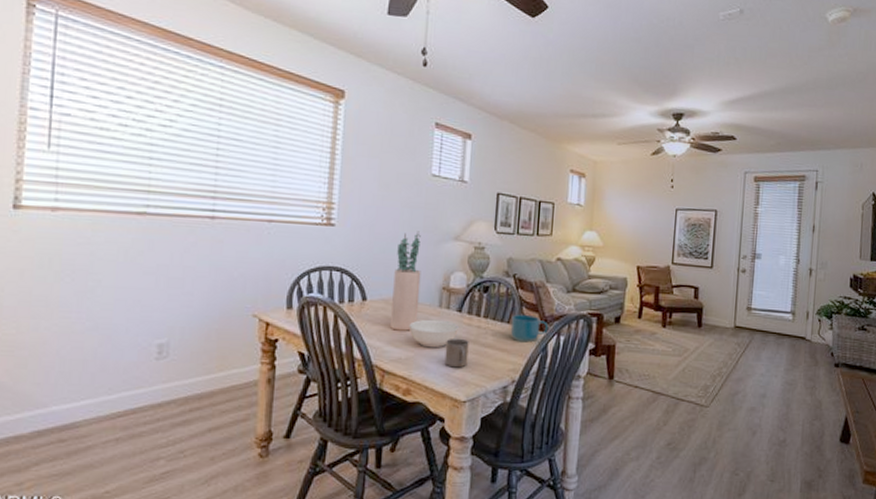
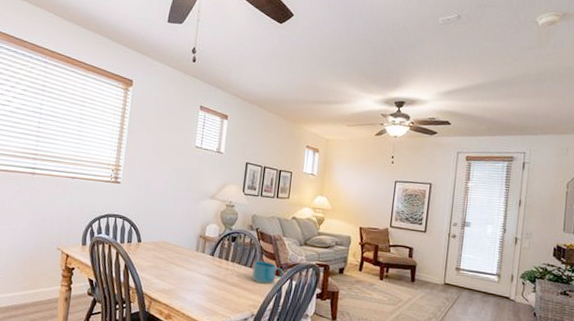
vase: present [390,231,421,331] -> none [158,190,185,269]
bowl: present [408,319,460,348] -> none [172,260,212,284]
cup: present [444,338,469,368] -> none [198,276,219,301]

